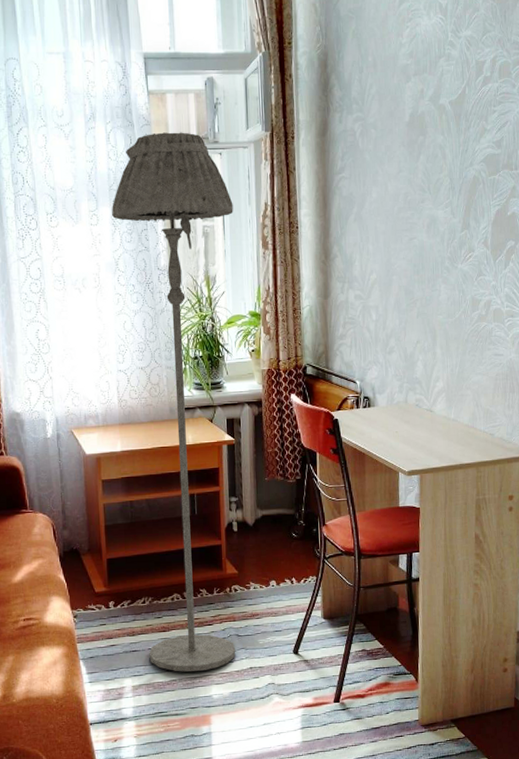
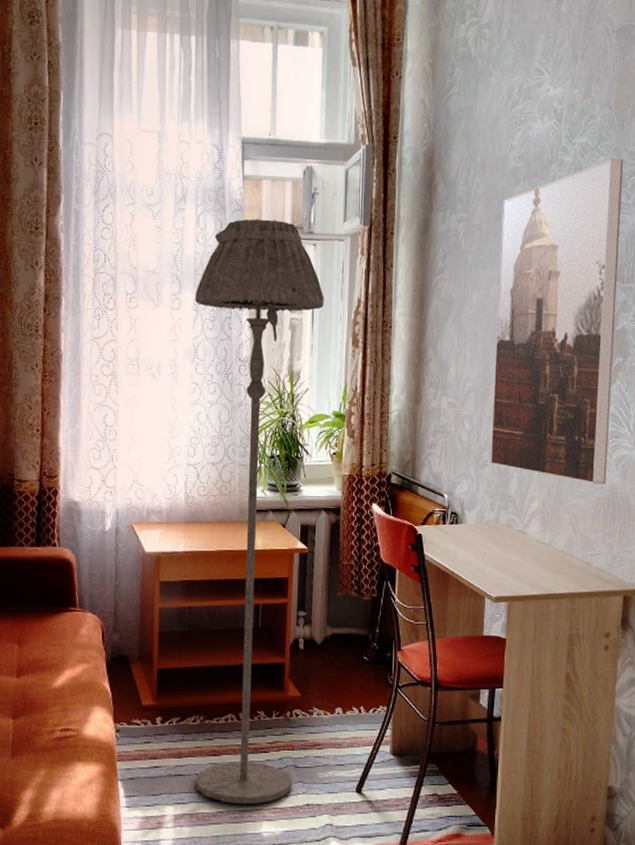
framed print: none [394,49,508,361] -> present [490,158,624,484]

